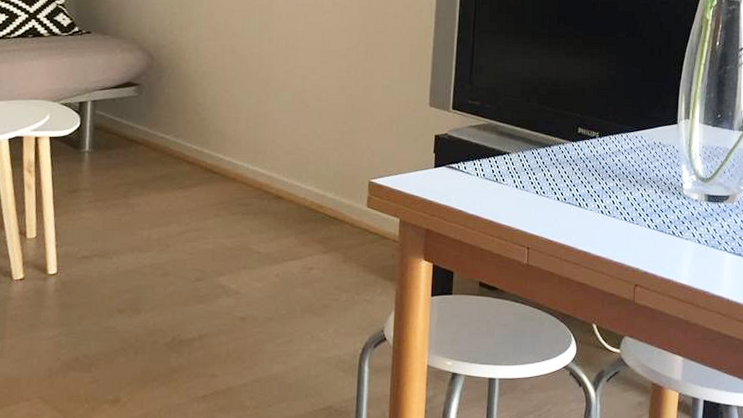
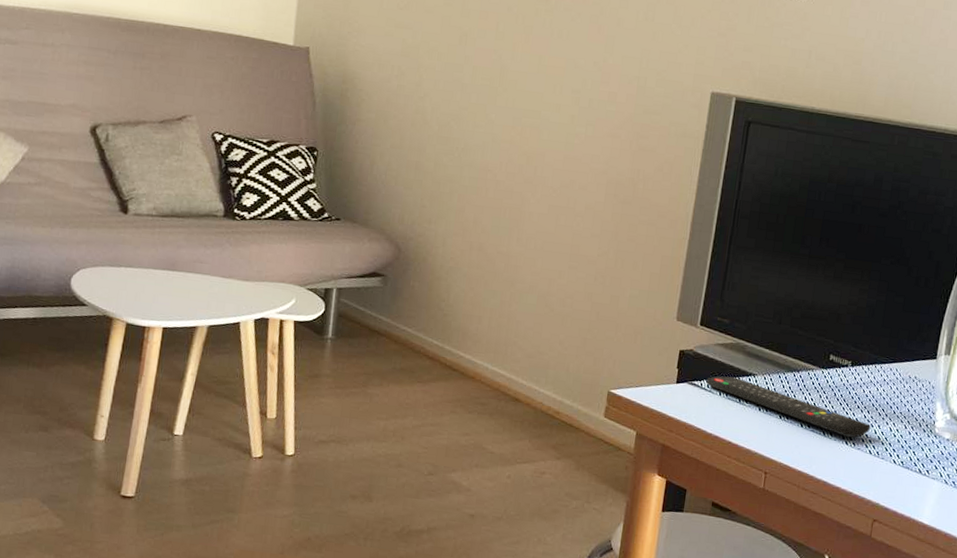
remote control: none [463,157,623,207] -> present [706,376,871,438]

